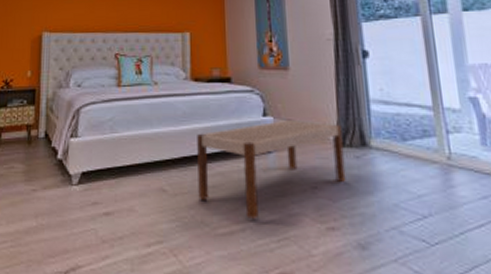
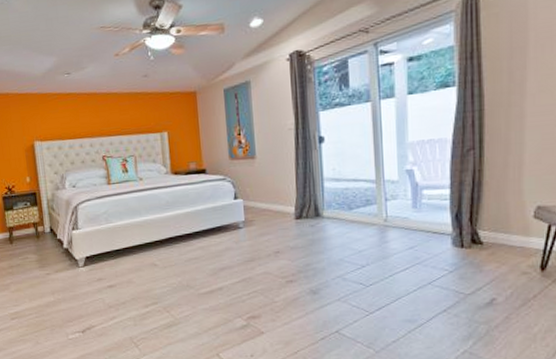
bench: present [197,119,346,219] -> none [179,199,303,280]

